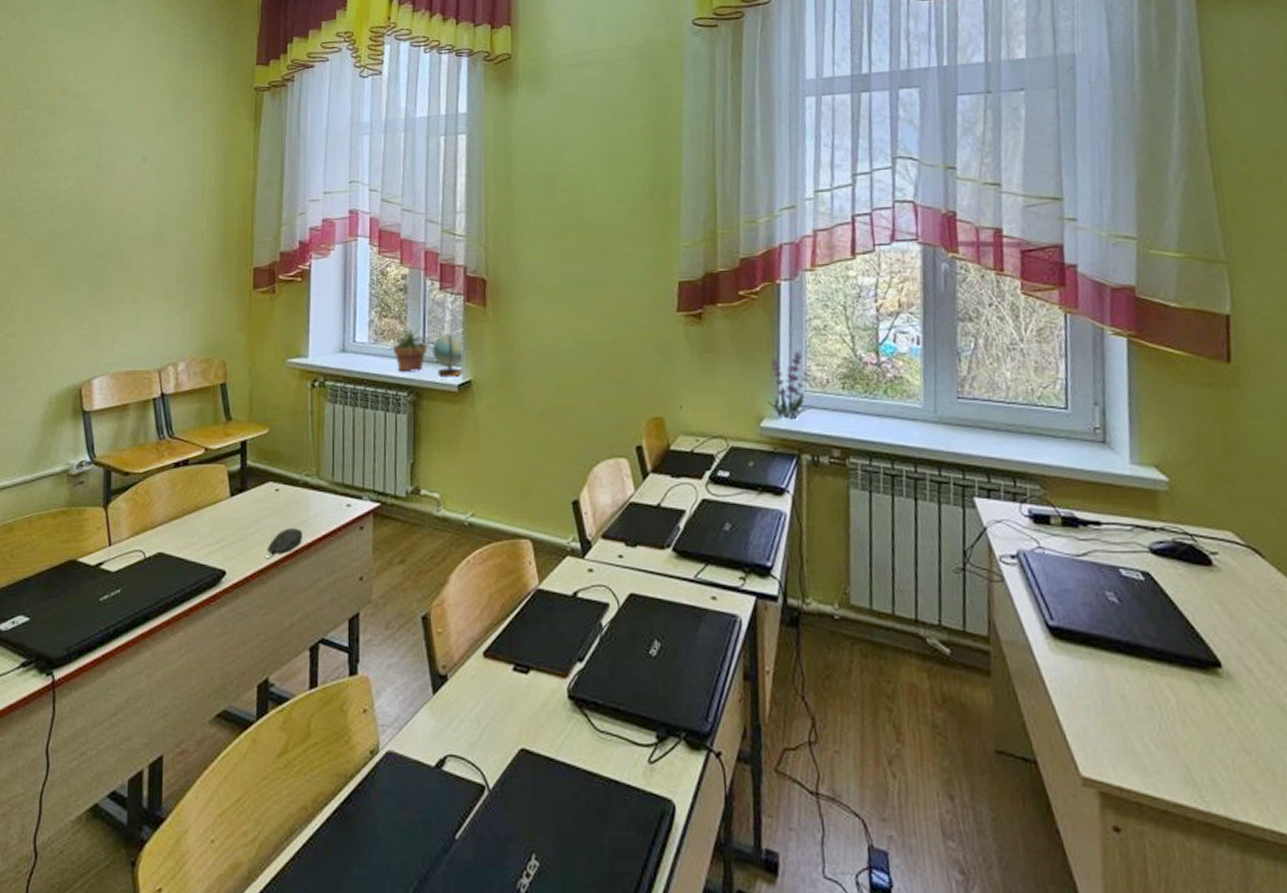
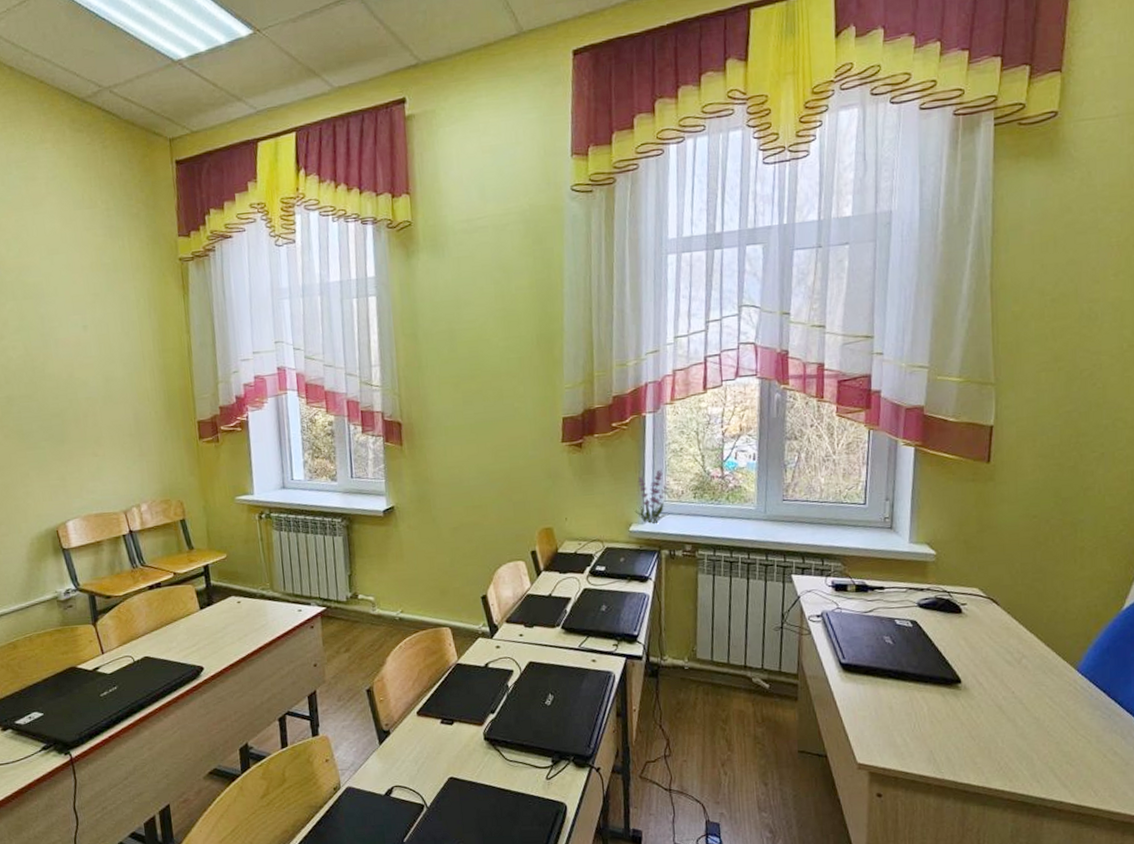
computer mouse: present [266,528,303,561] -> none [236,631,265,657]
potted plant: present [386,324,436,372] -> none [320,463,362,503]
globe: present [432,332,466,379] -> none [359,468,388,506]

